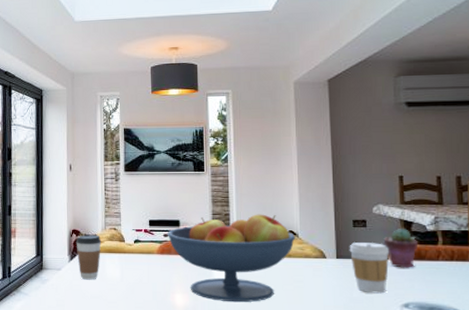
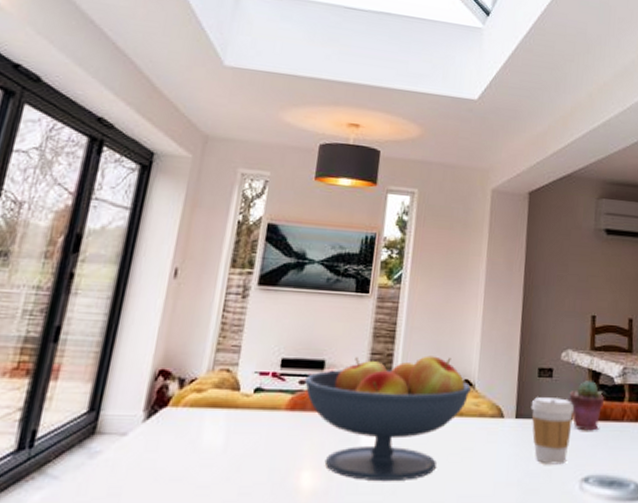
coffee cup: present [75,234,102,280] -> none [157,377,204,451]

